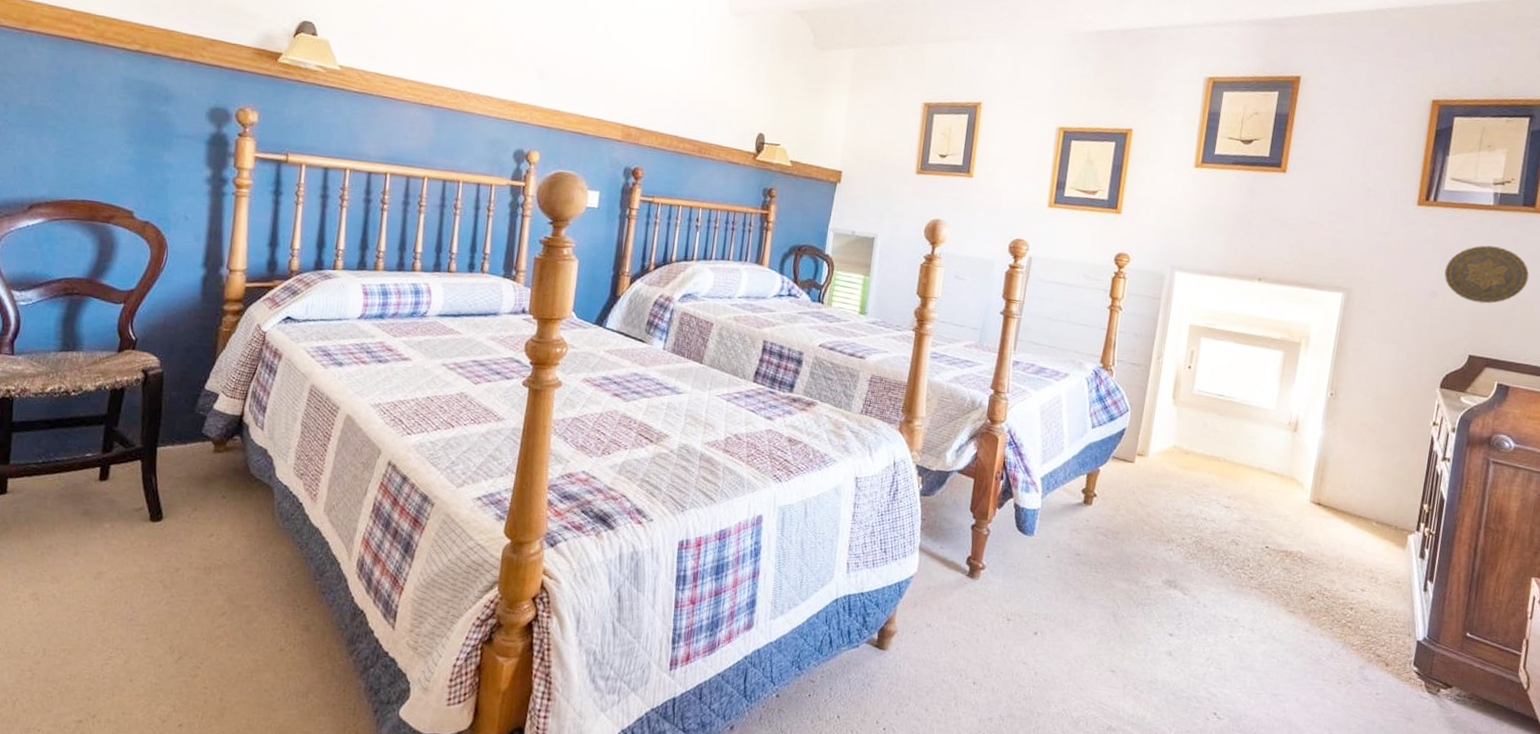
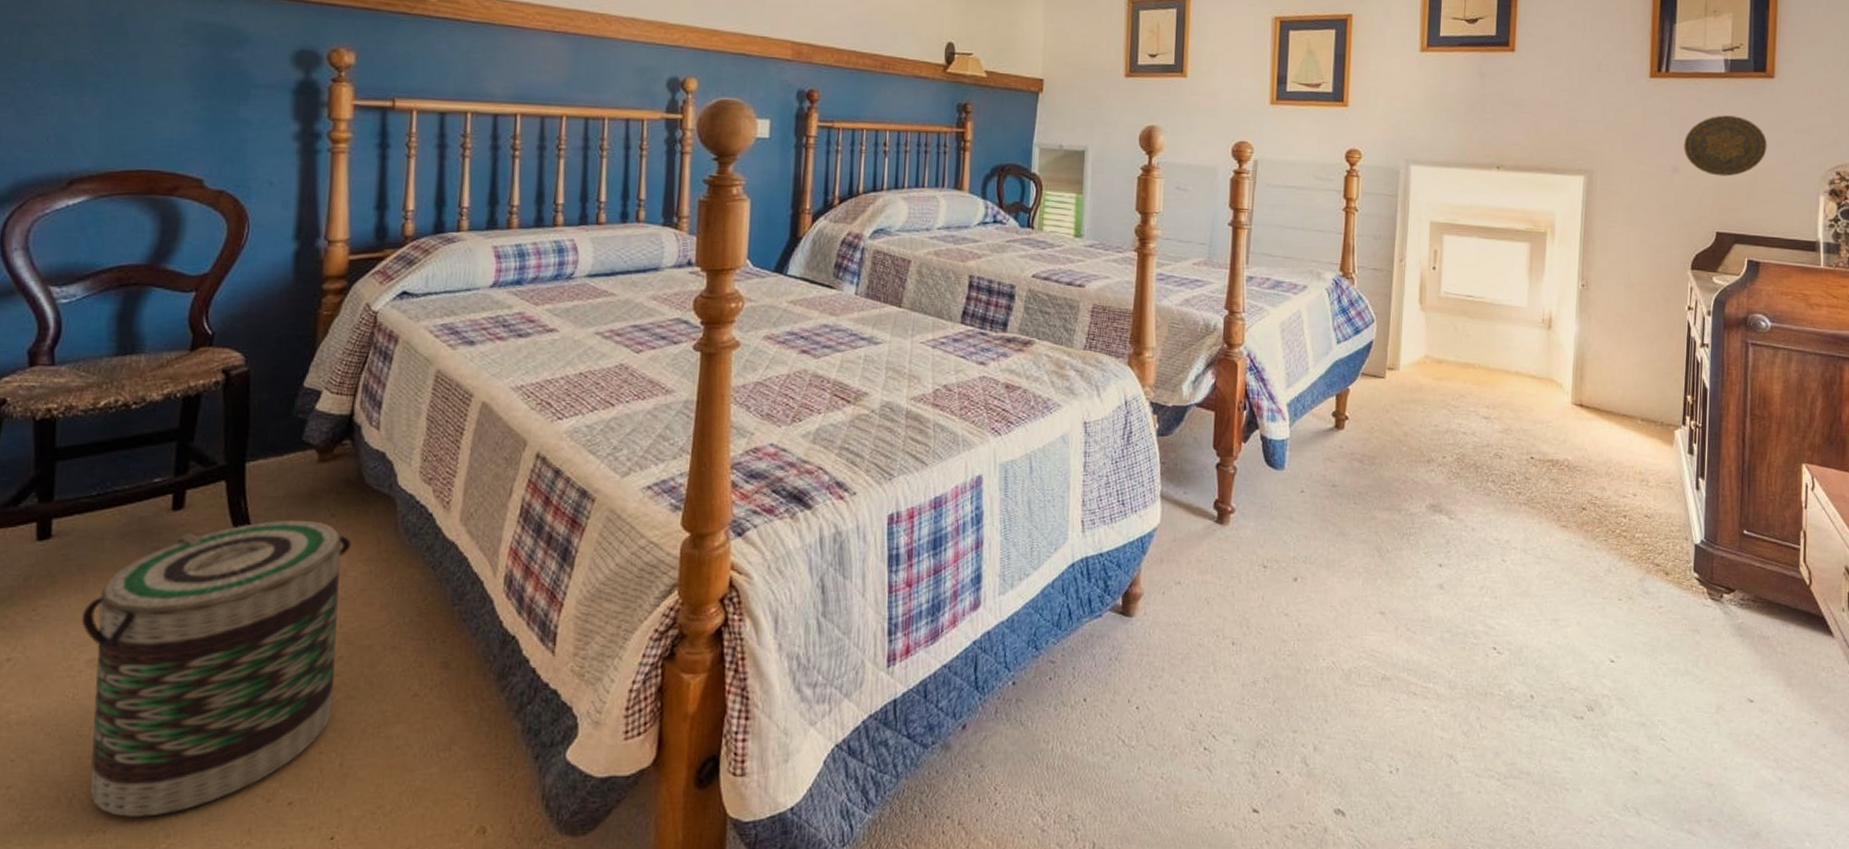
basket: none [27,496,237,723] -> present [81,521,352,817]

